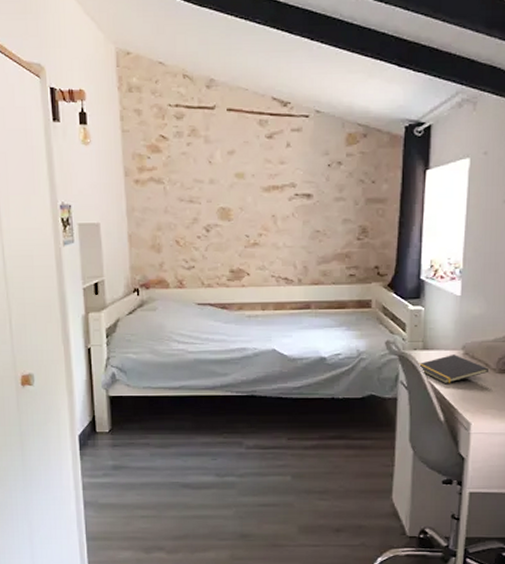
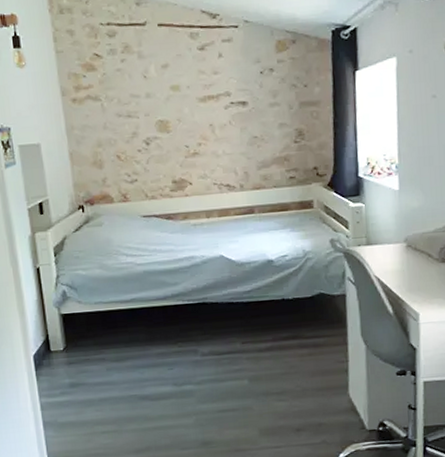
notepad: present [418,355,488,385] -> none [363,247,432,278]

